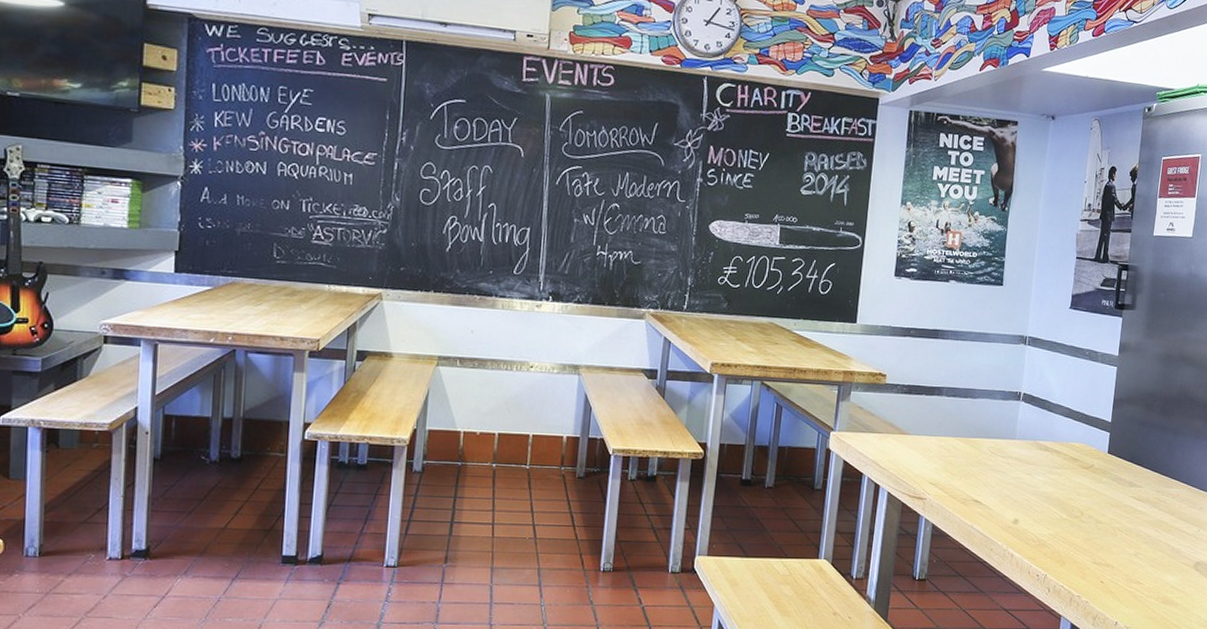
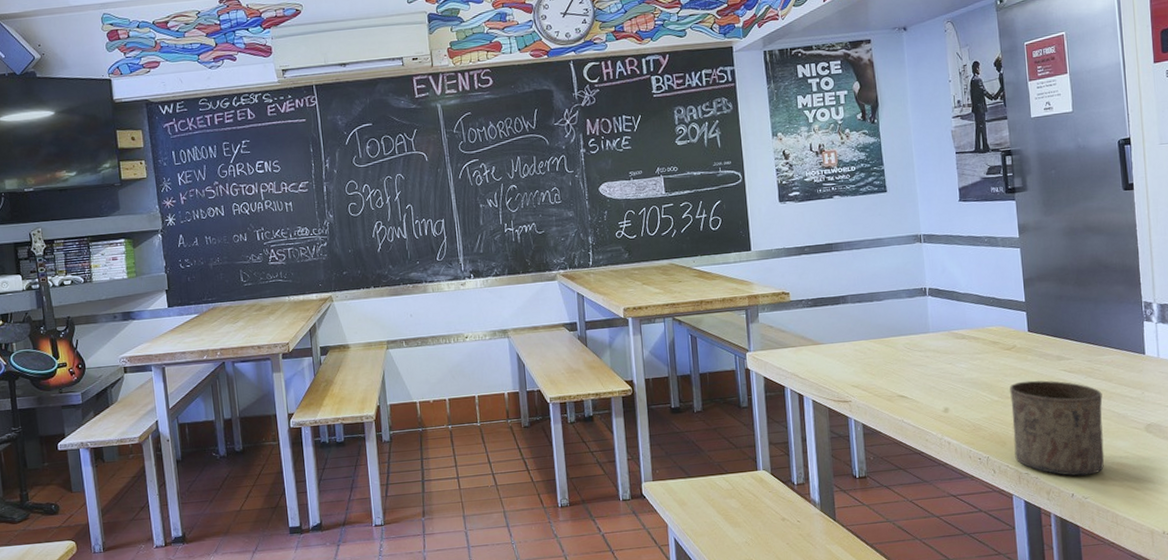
cup: none [1071,502,1163,605] -> present [1010,380,1105,476]

